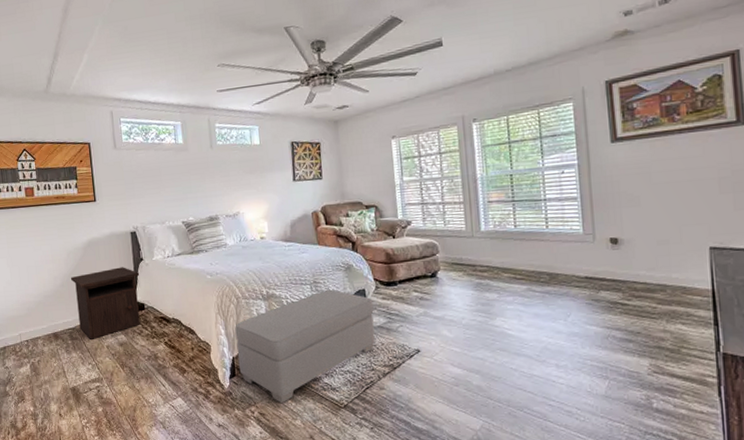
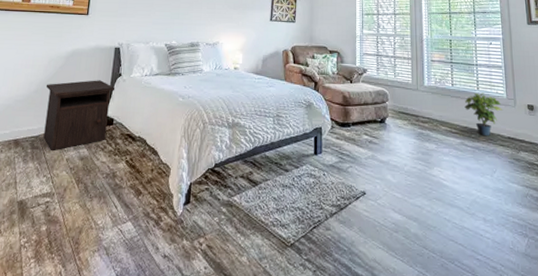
ottoman: present [235,289,375,404] -> none [194,124,328,237]
potted plant: none [530,231,578,279] -> present [464,92,502,137]

